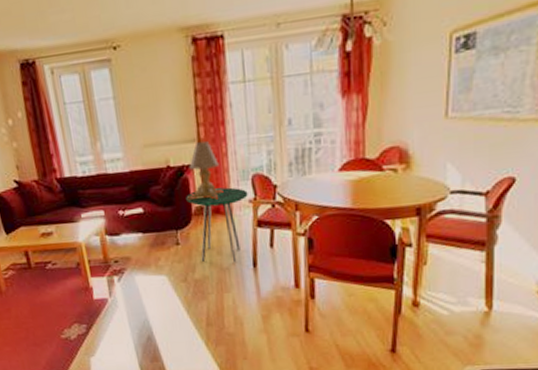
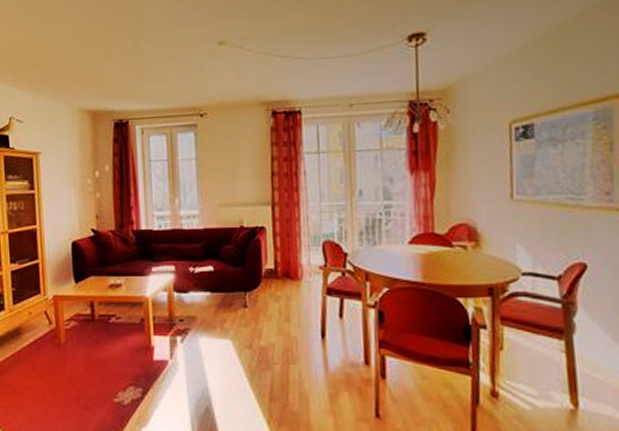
lamp: present [186,141,224,201] -> none [257,204,294,263]
side table: present [186,187,248,262] -> none [257,252,319,331]

